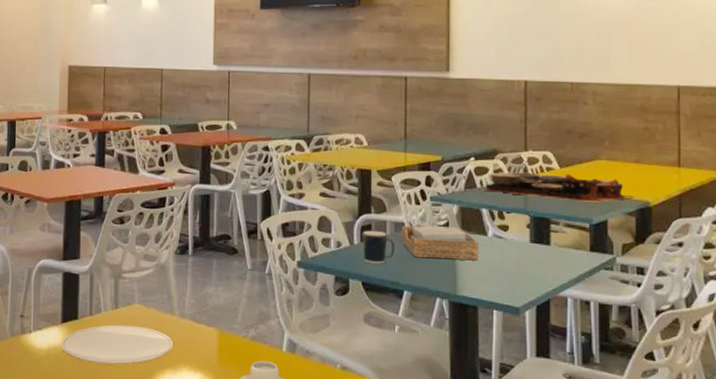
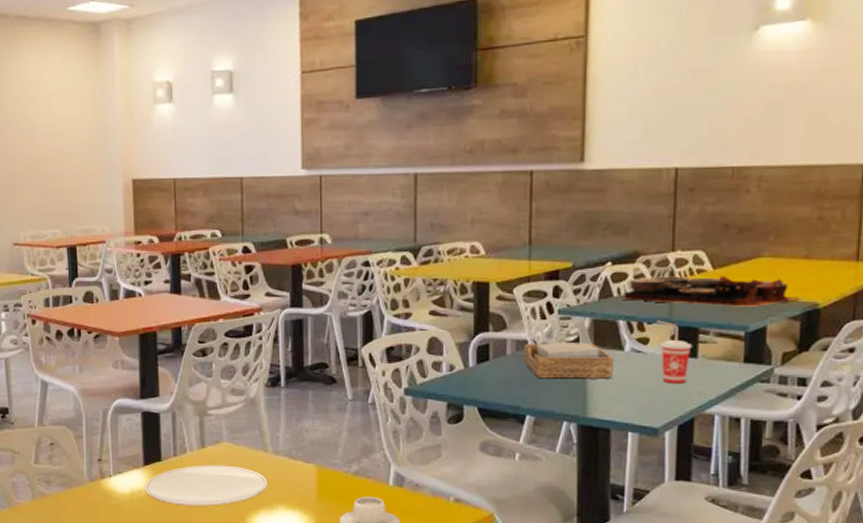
mug: present [362,230,394,264] -> none [478,350,516,388]
beverage cup: none [514,210,545,268] -> present [656,320,692,383]

